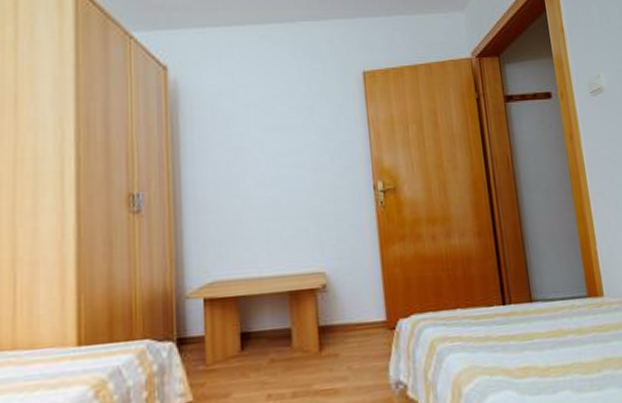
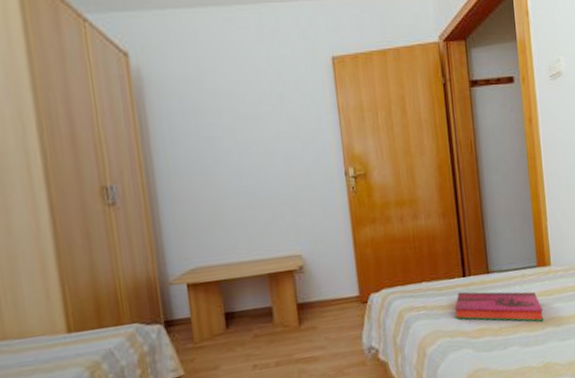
hardback book: none [493,322,599,362] -> present [454,291,544,322]

